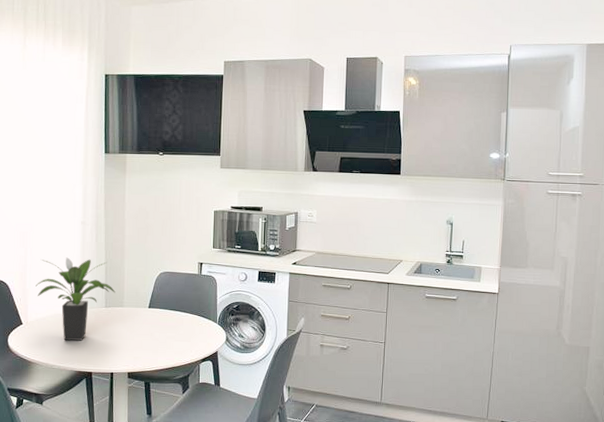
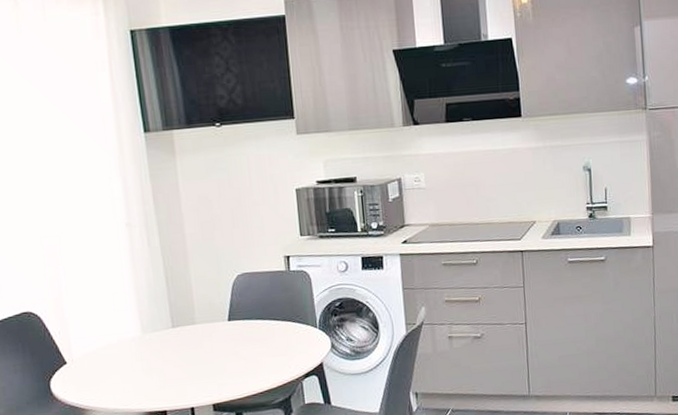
potted plant: present [36,257,115,341] -> none [77,269,183,377]

